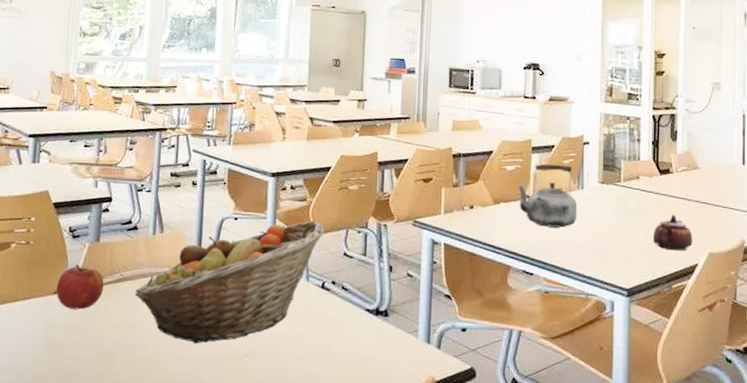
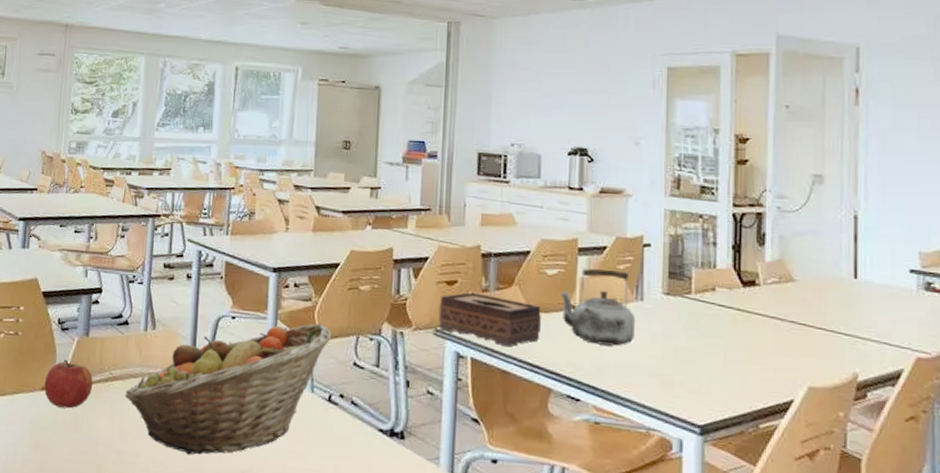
tissue box: none [417,188,502,233] -> present [438,292,541,347]
teapot: present [652,214,693,251] -> none [733,336,787,383]

